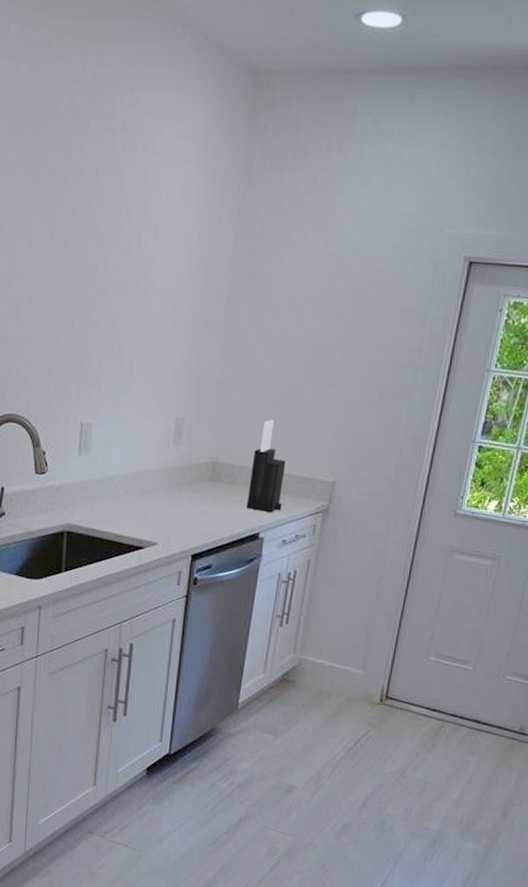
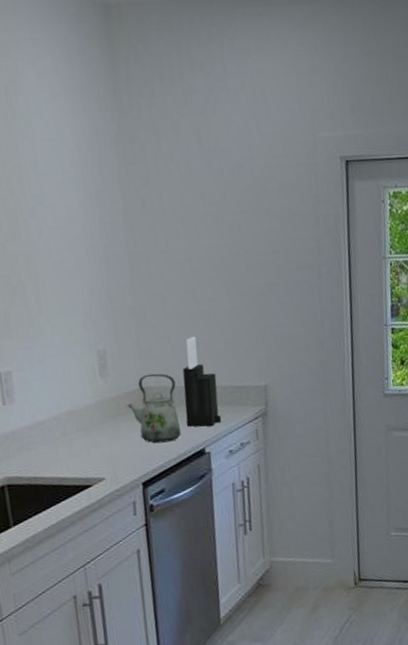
kettle: none [193,449,244,520] -> present [127,373,181,443]

